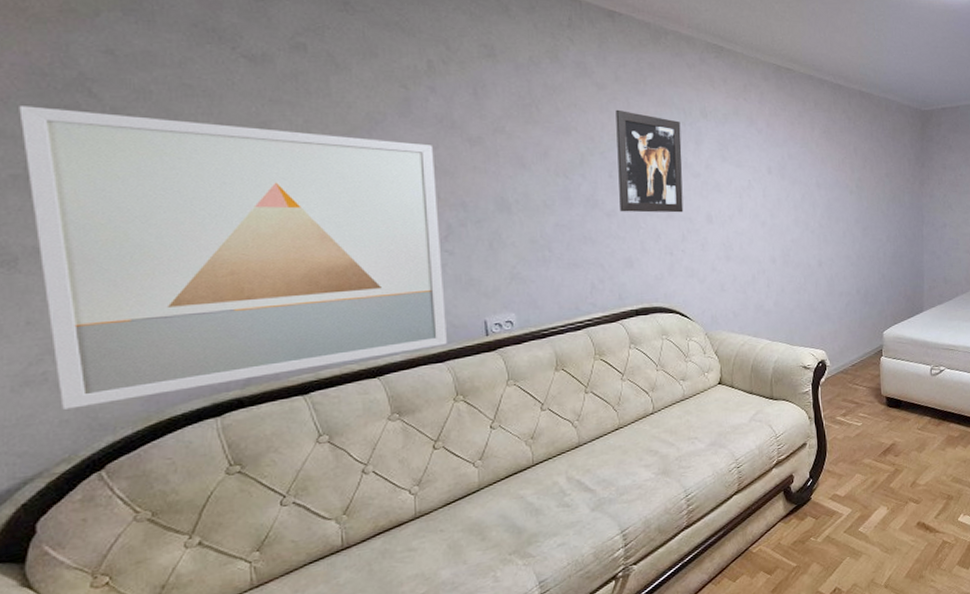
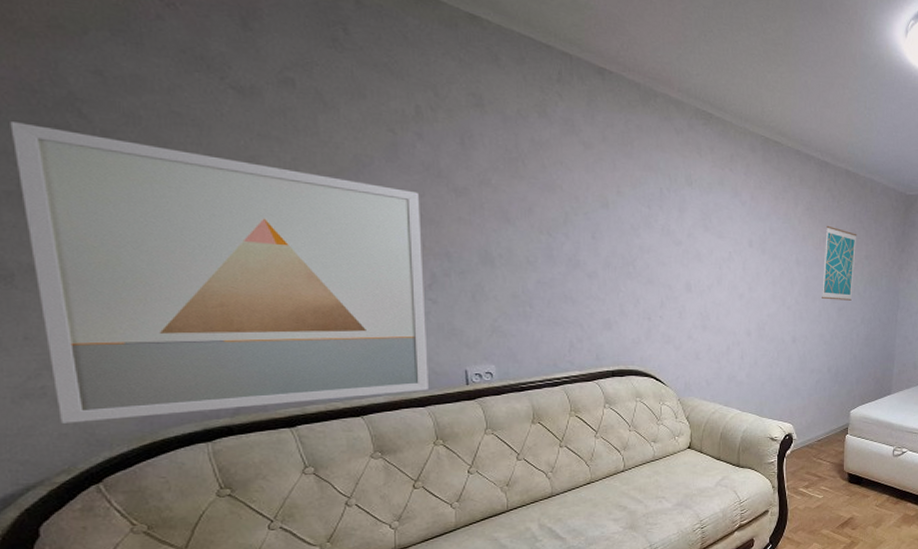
wall art: present [615,109,684,213] -> none [601,170,665,279]
wall art: none [844,146,876,221] -> present [822,225,857,301]

